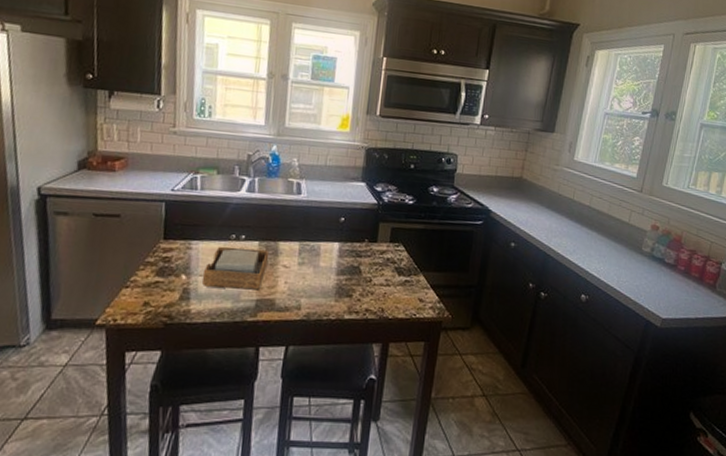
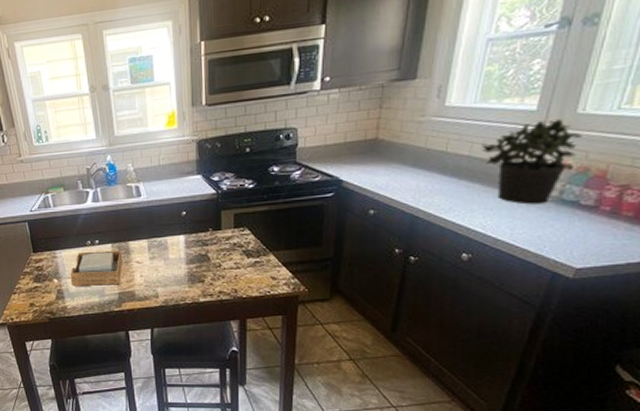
potted plant: none [598,187,666,257] -> present [481,119,583,204]

